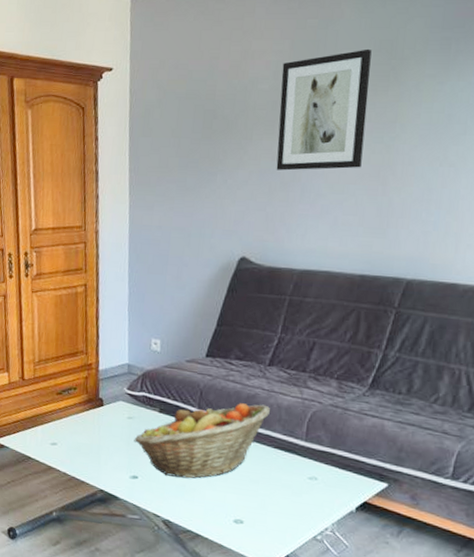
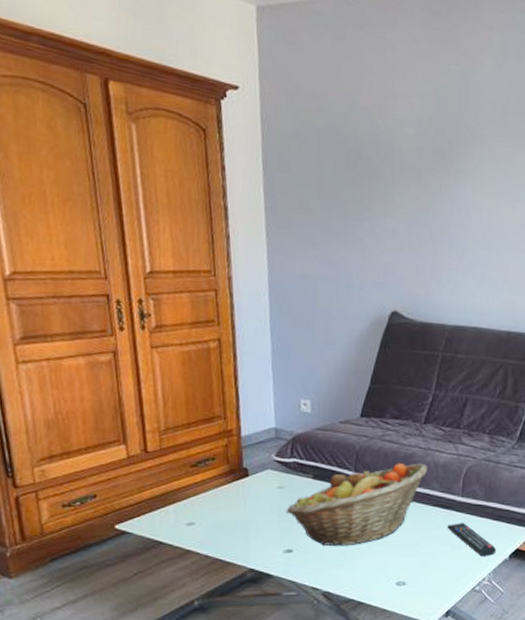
wall art: present [276,48,372,171] -> none [424,105,510,225]
remote control: none [288,467,341,506] -> present [447,523,496,557]

